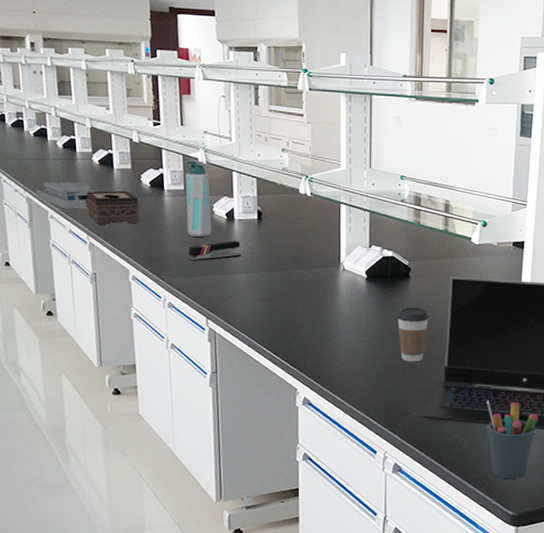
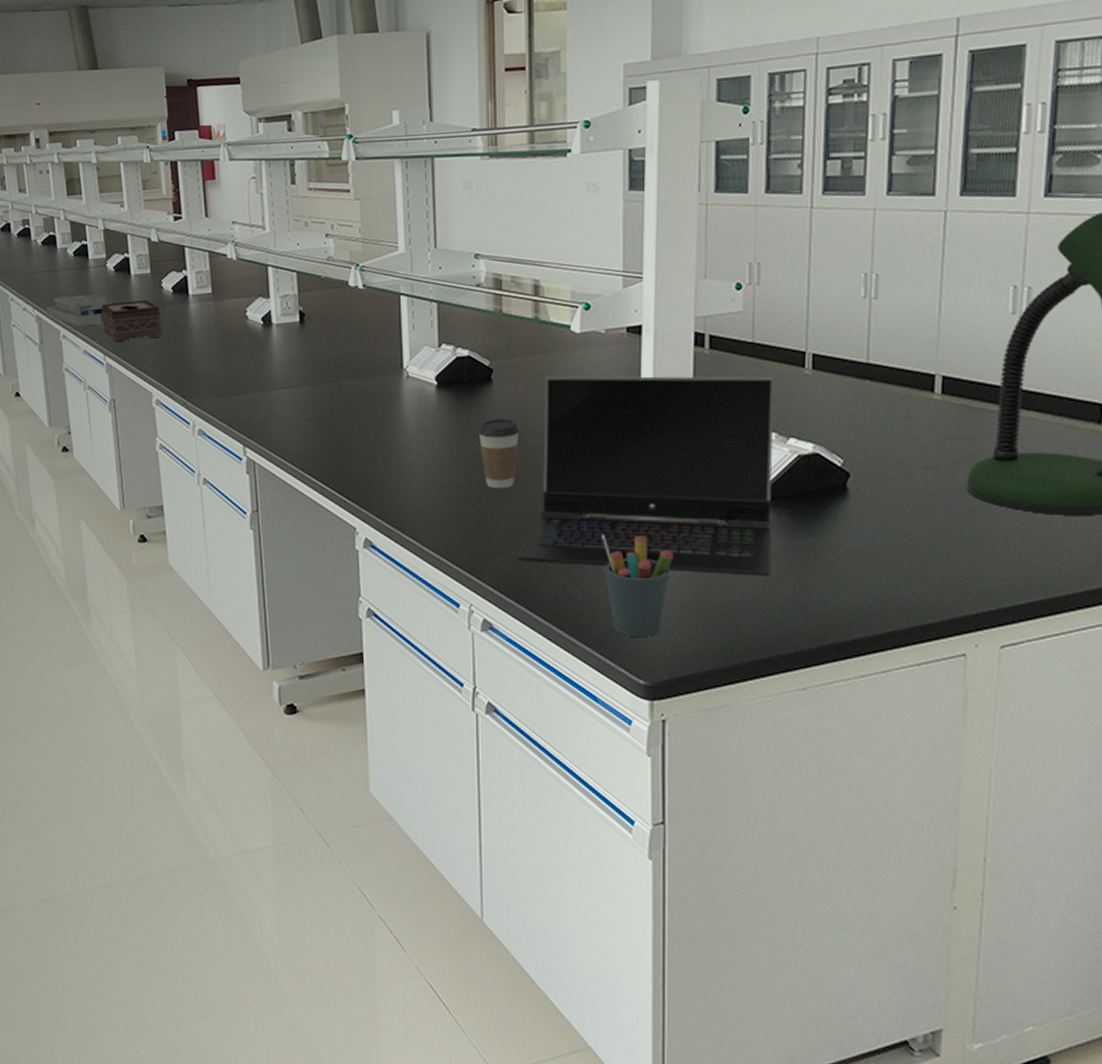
water bottle: present [185,160,212,237] -> none [211,257,246,348]
stapler: present [188,240,241,261] -> none [219,349,282,378]

